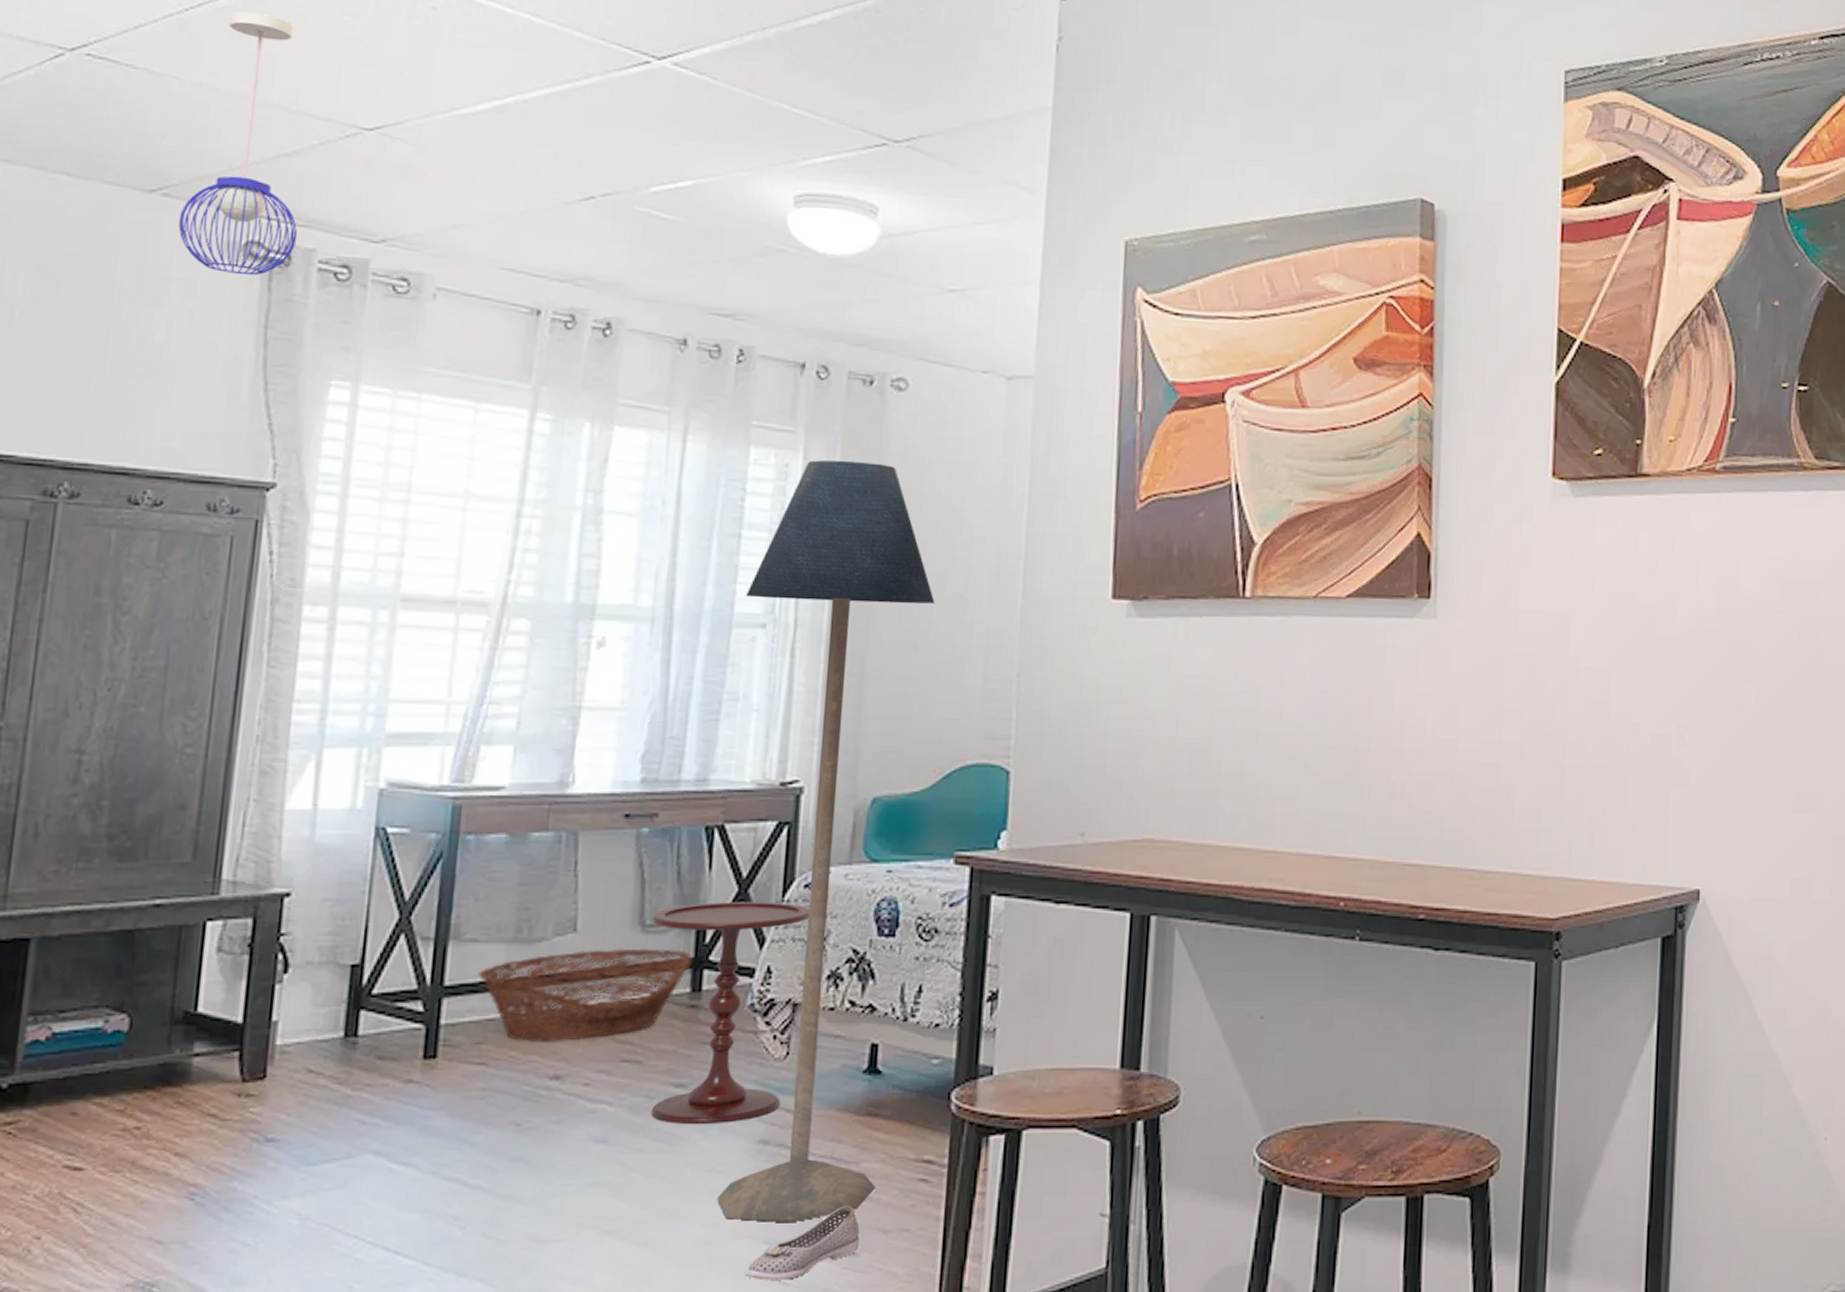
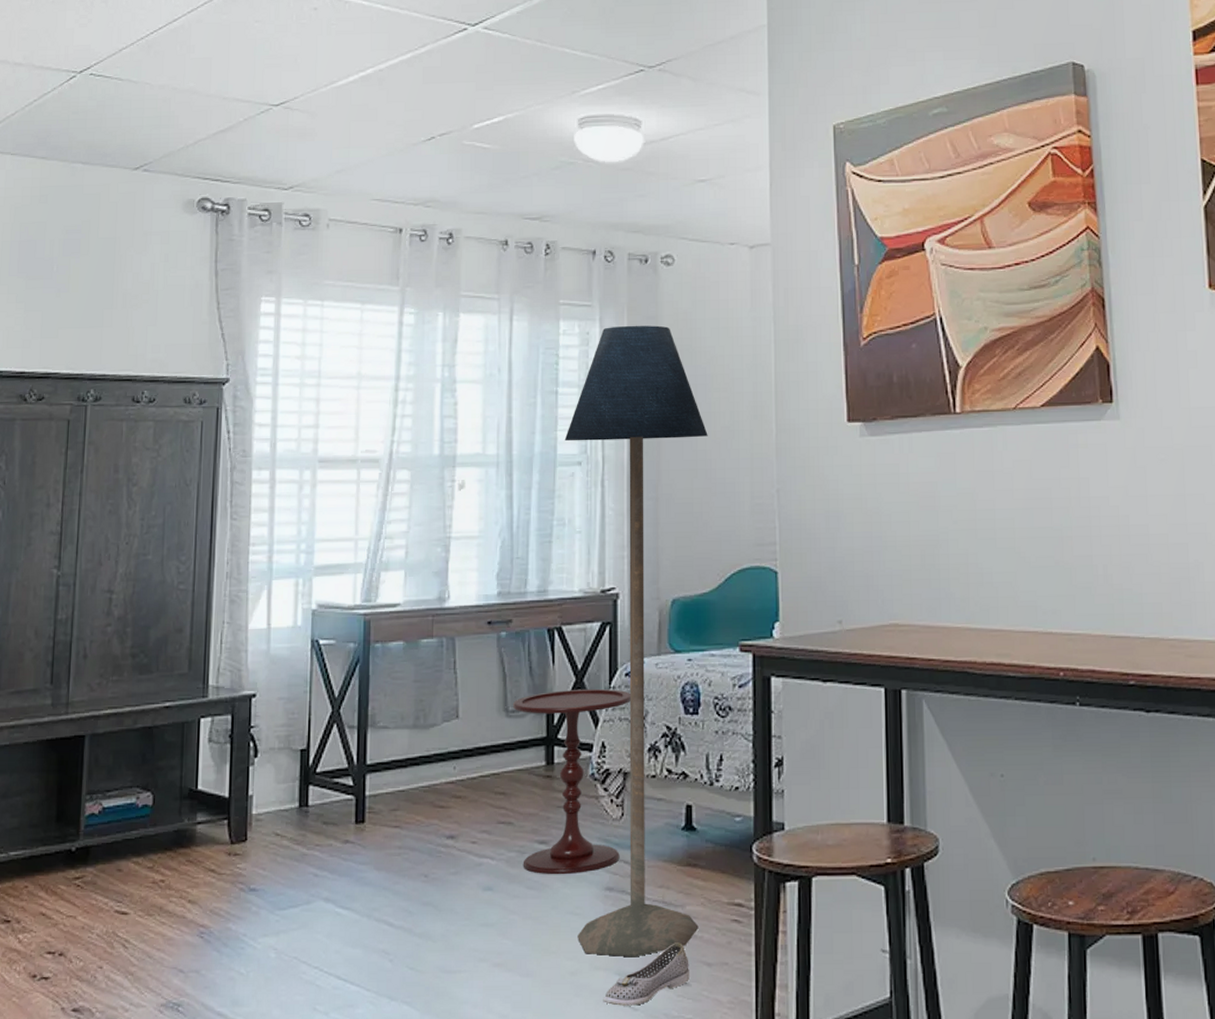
pendant light: present [178,11,297,276] -> none [155,29,233,224]
basket: present [478,948,694,1043] -> none [390,730,546,809]

